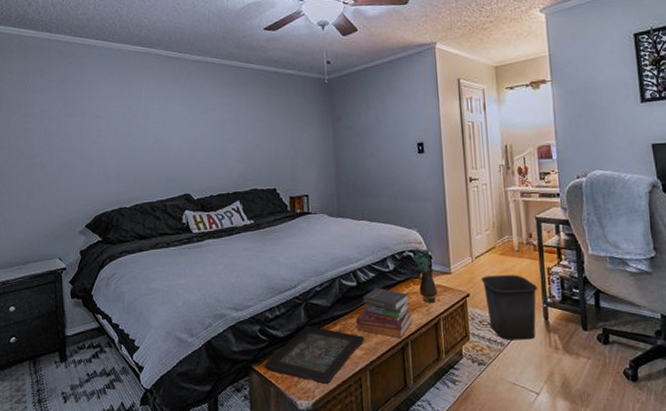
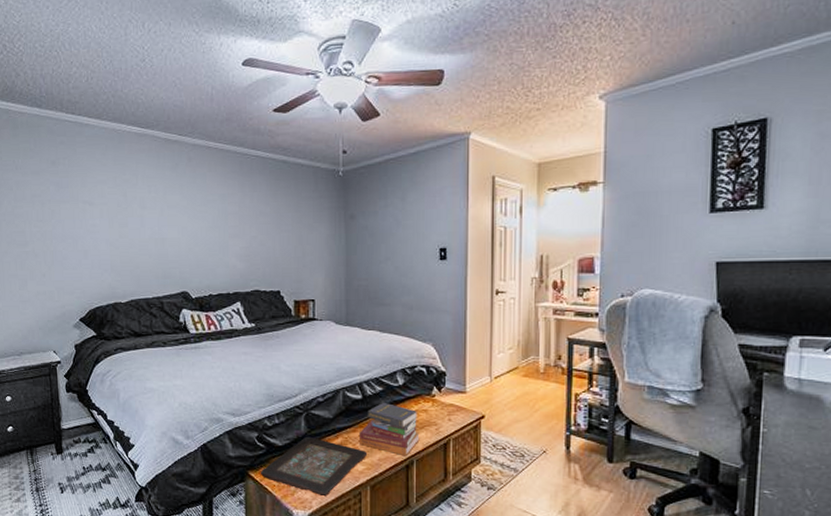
vase: present [412,247,438,303] -> none [424,362,450,422]
waste bin: present [481,275,538,340] -> none [499,398,562,468]

